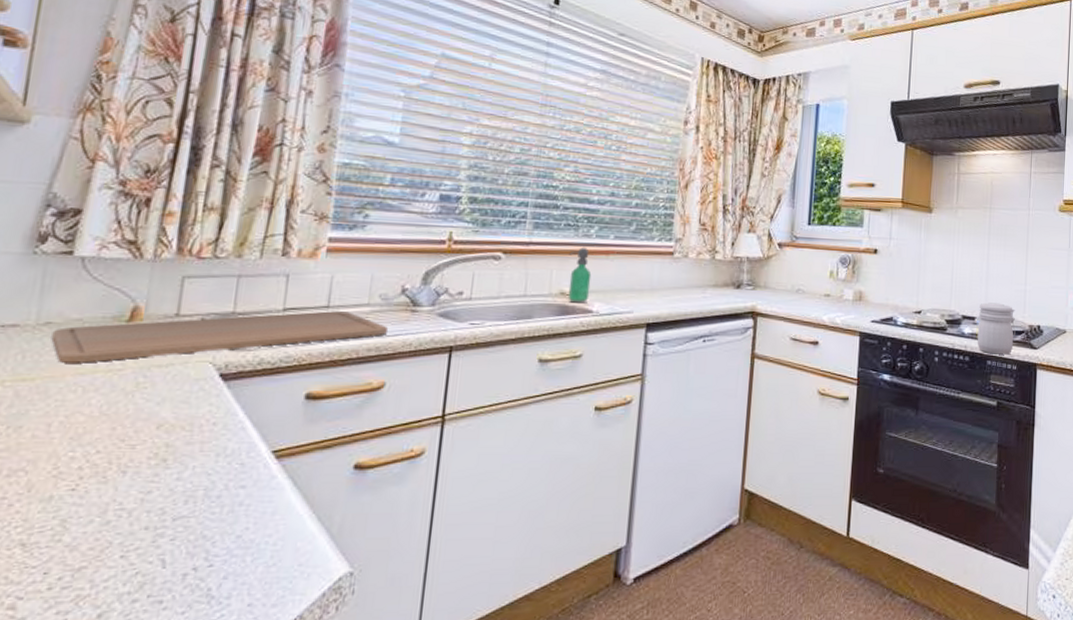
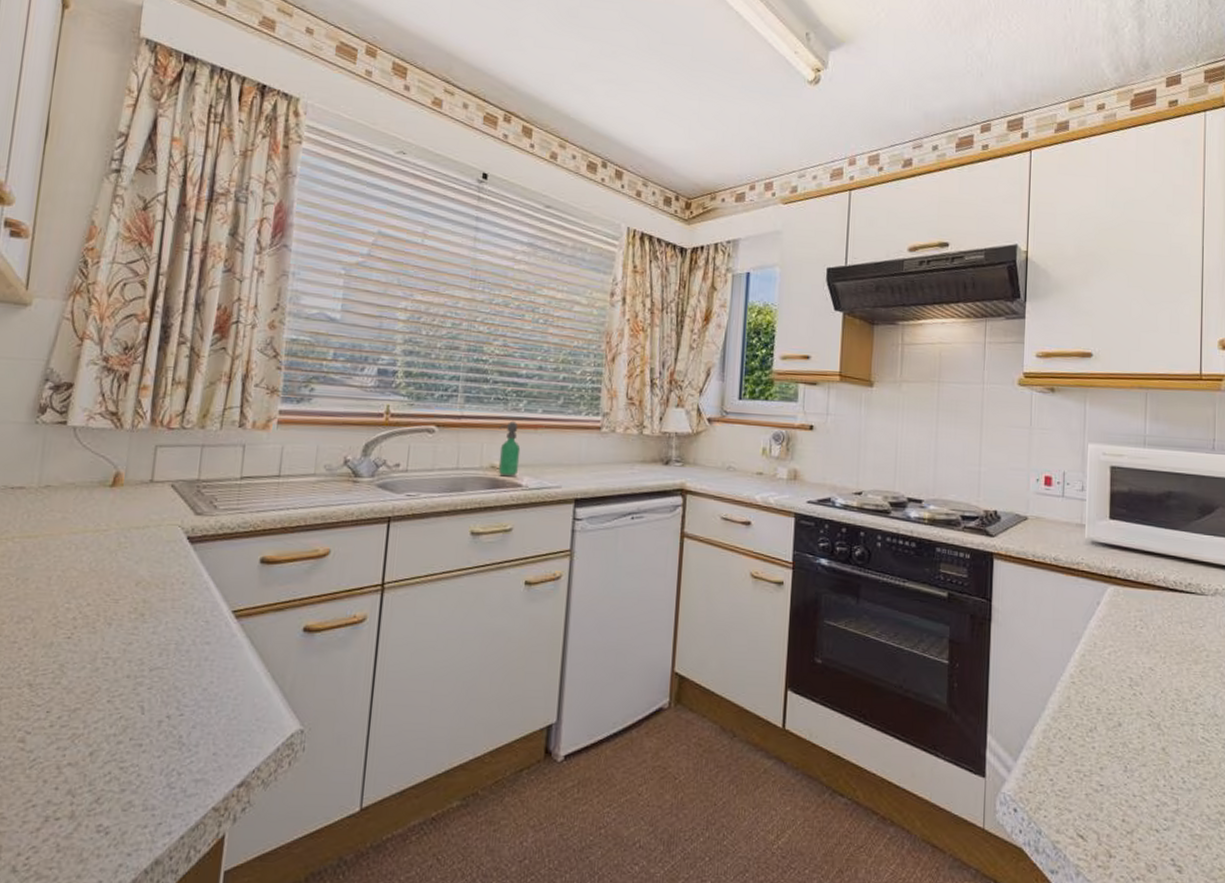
chopping board: present [51,311,388,363] -> none [50,480,332,523]
jar: present [977,302,1016,355] -> none [924,484,969,542]

